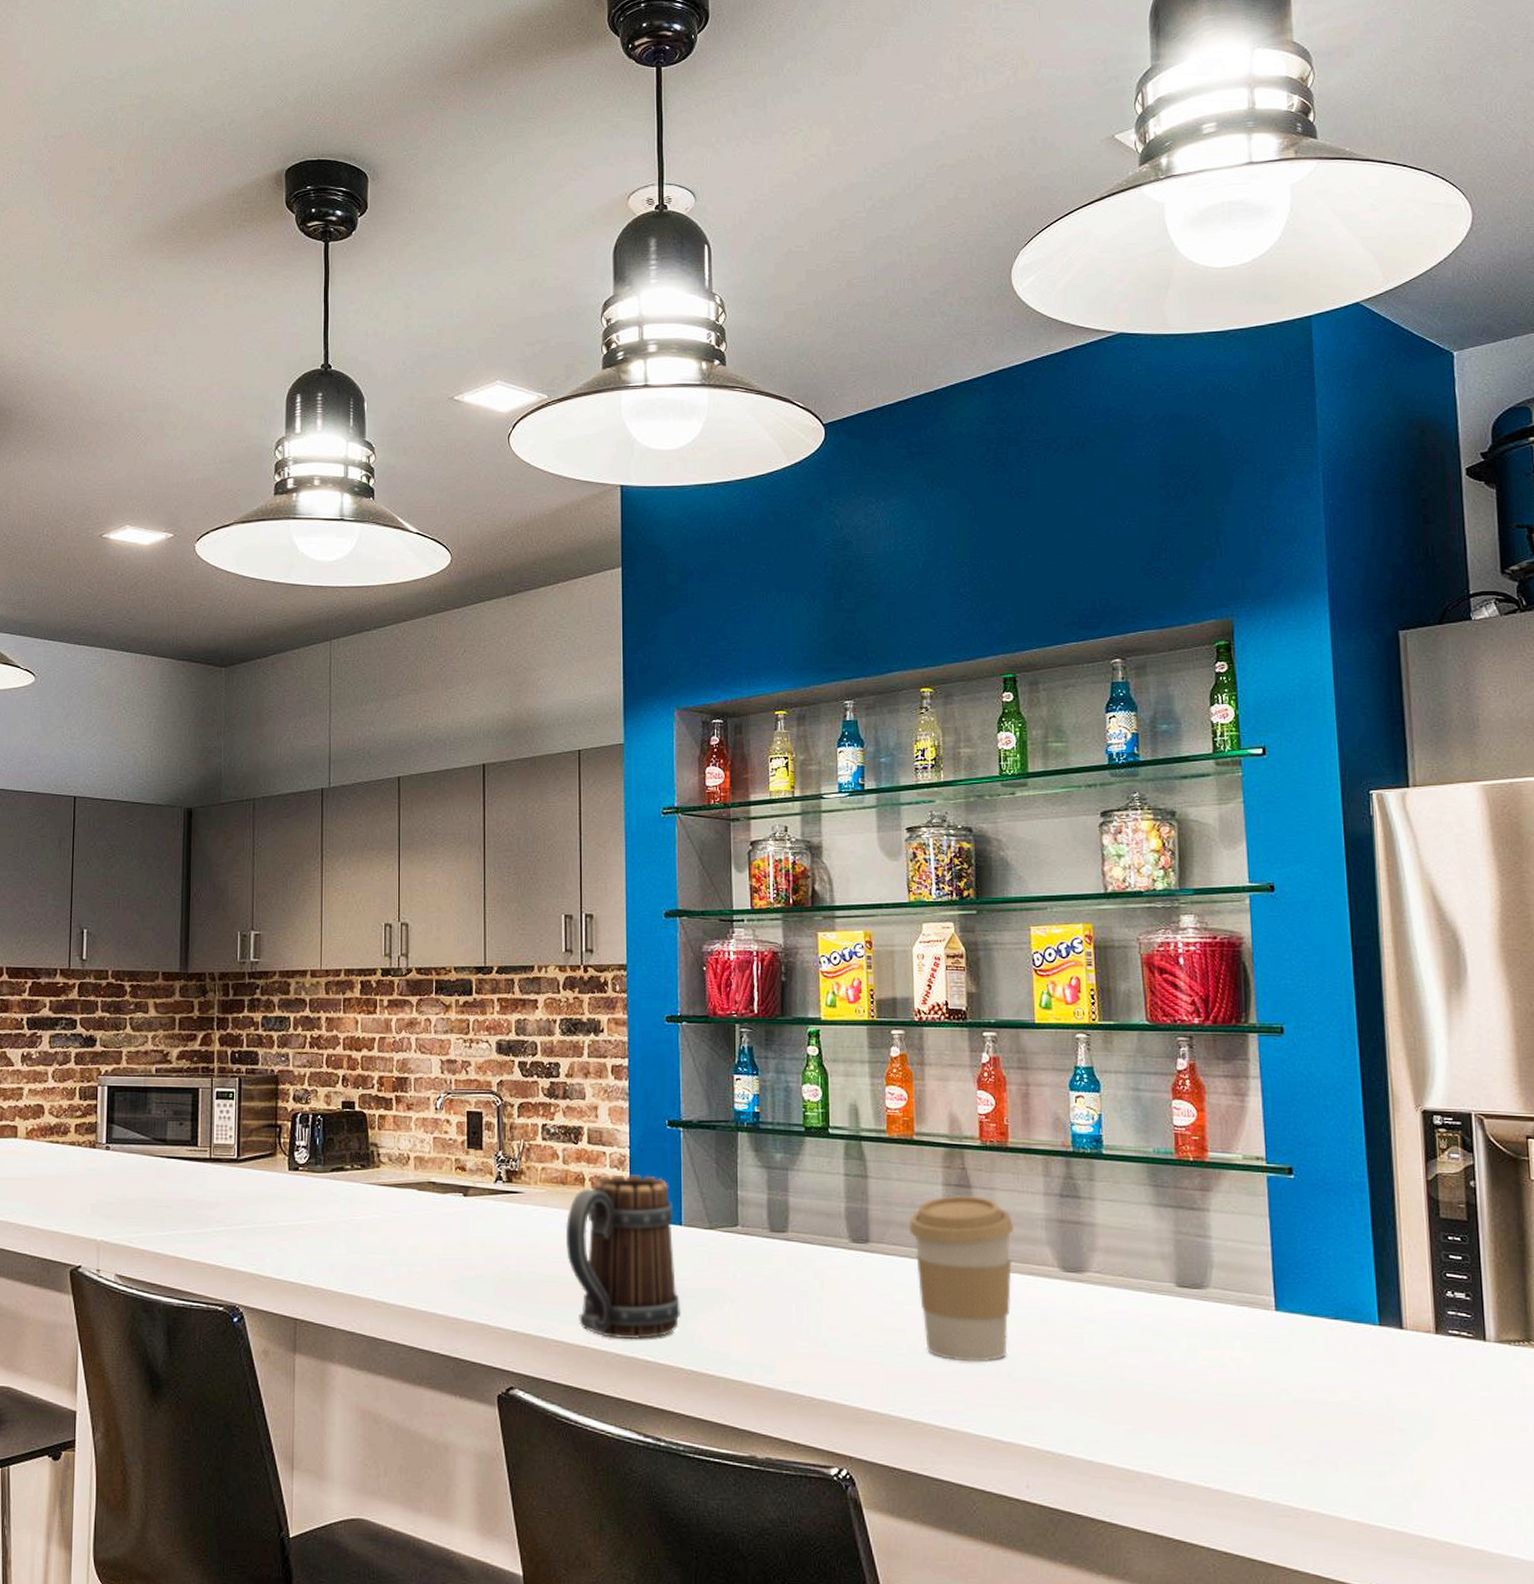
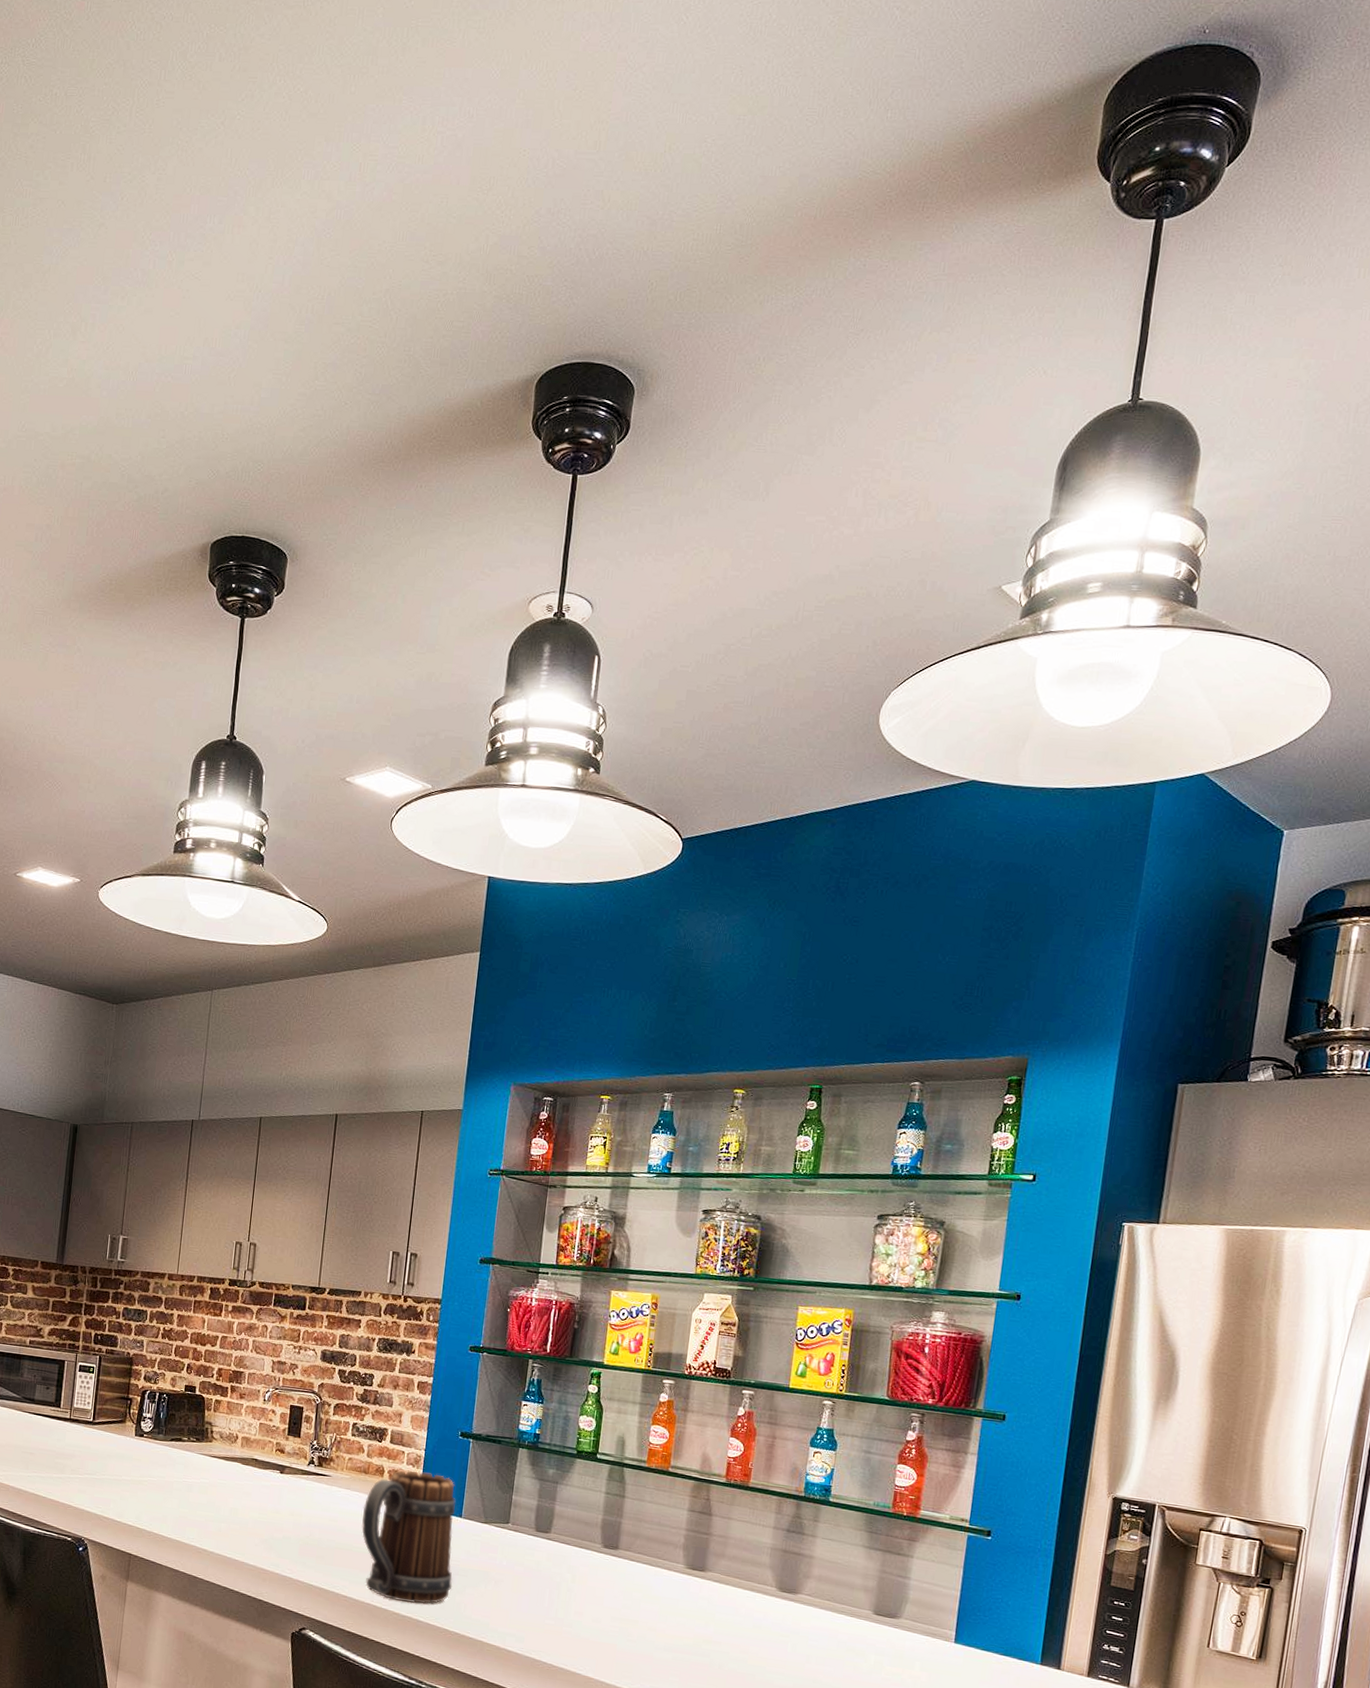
coffee cup: present [908,1194,1013,1363] -> none [653,1520,743,1655]

